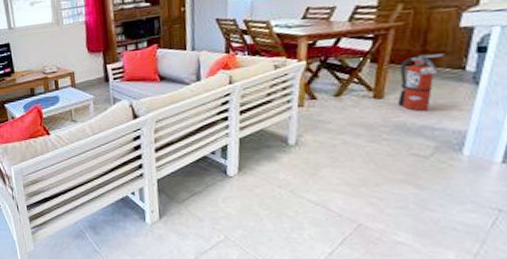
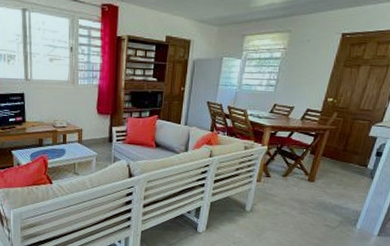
fire extinguisher: present [397,53,445,112] -> none [322,153,357,195]

